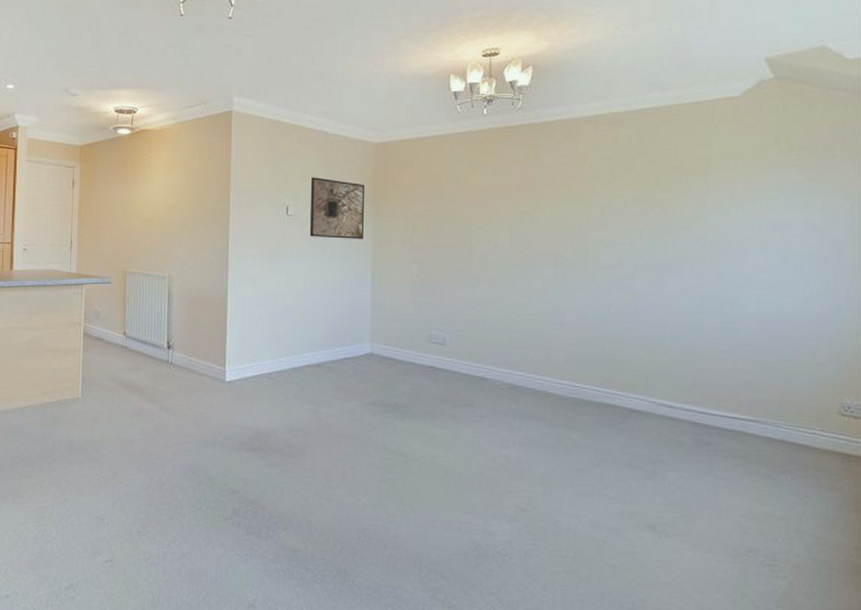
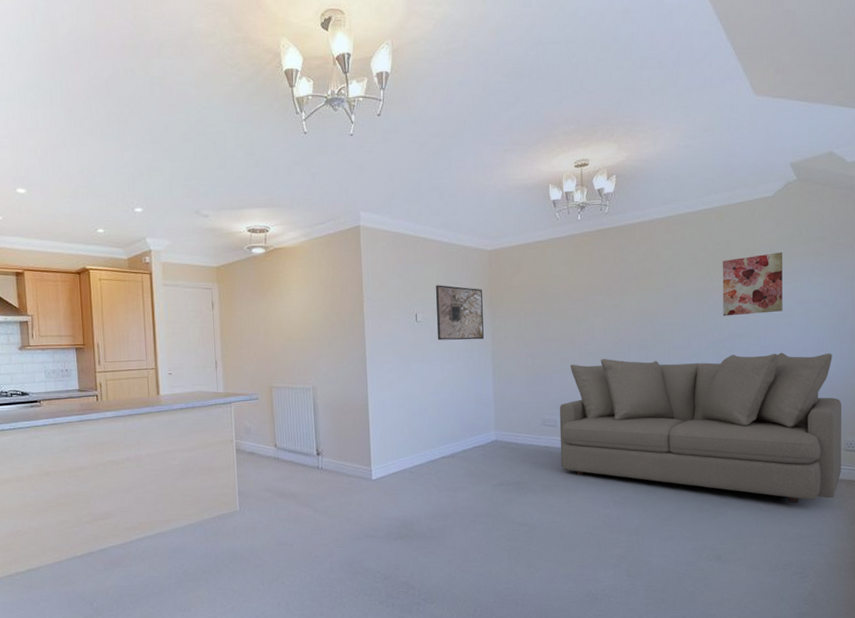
sofa: none [448,273,835,475] -> present [559,352,842,504]
wall art: none [667,163,753,235] -> present [722,252,783,316]

